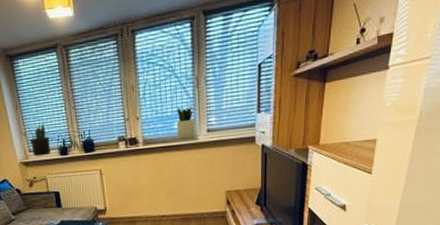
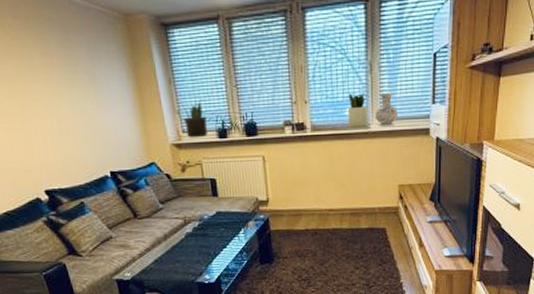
vase: none [202,104,224,137] -> present [374,92,398,126]

